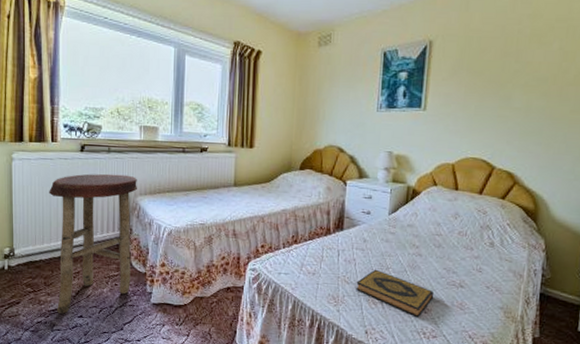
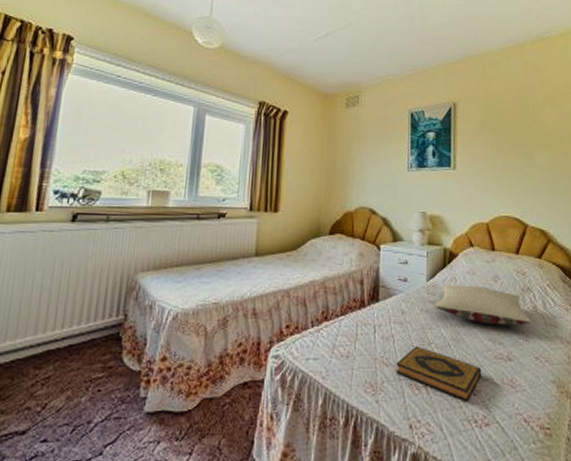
stool: present [49,173,137,314] -> none [11,247,139,439]
pillow: none [395,219,488,258] -> present [435,284,532,326]

